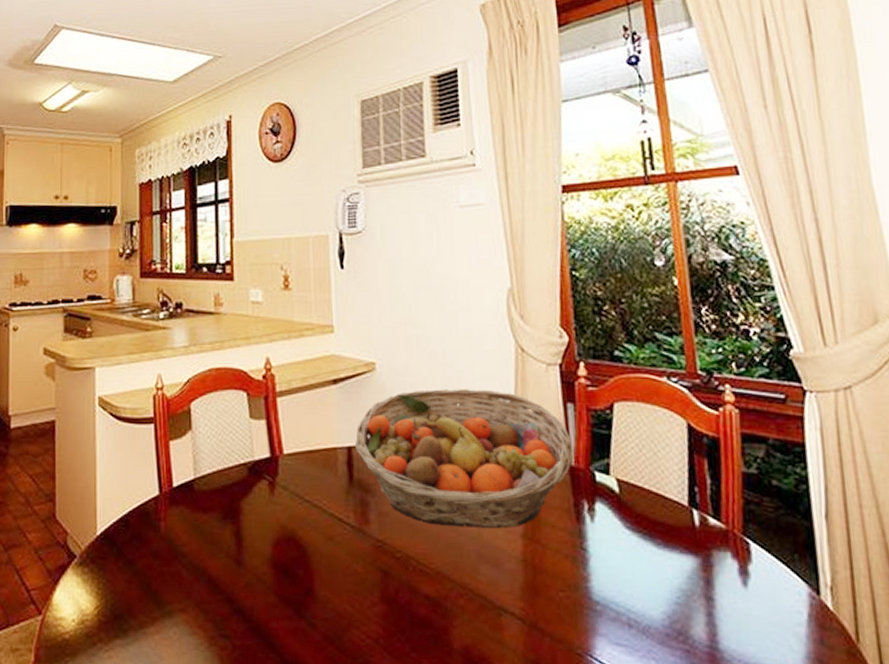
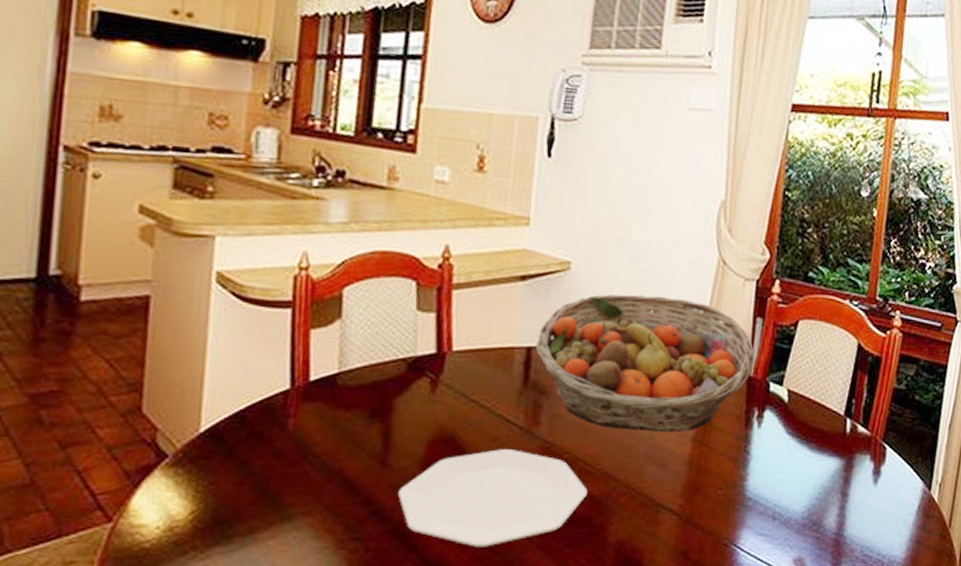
plate: none [253,548,425,649] -> present [397,449,588,548]

